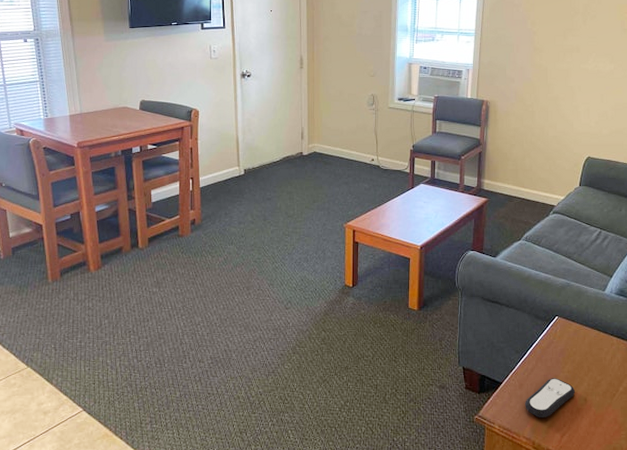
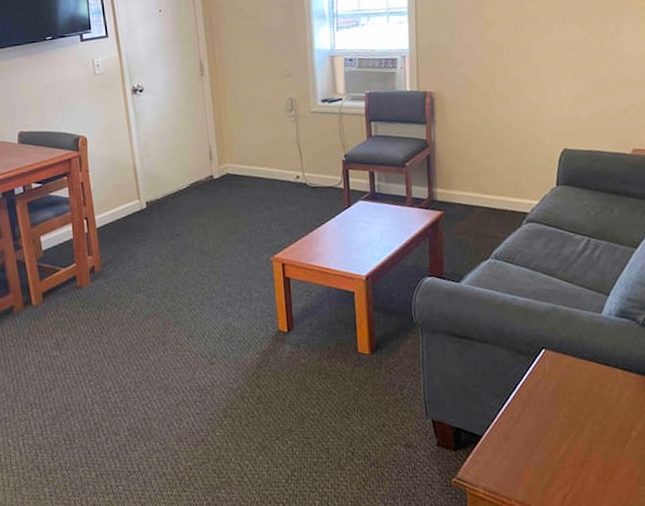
remote control: present [525,378,575,418] -> none [513,425,576,477]

